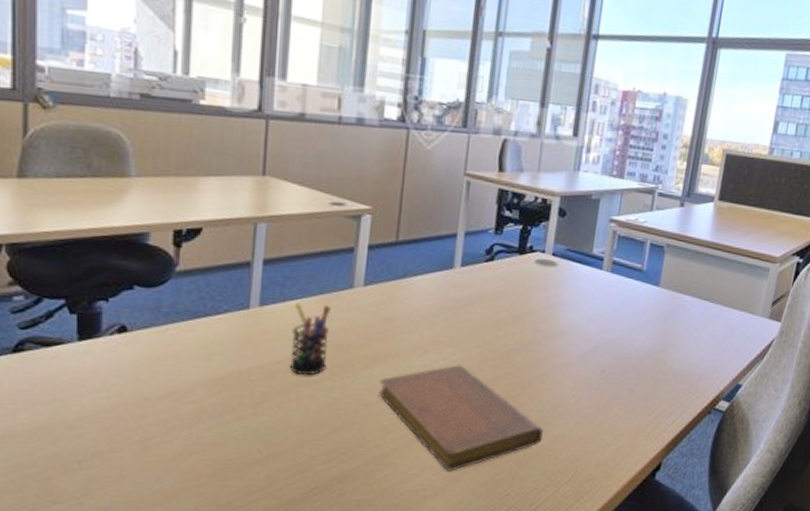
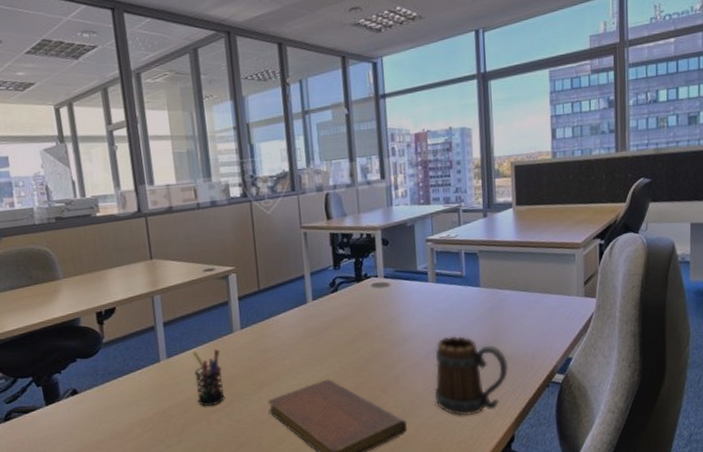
mug: none [581,337,672,433] -> present [434,336,509,416]

